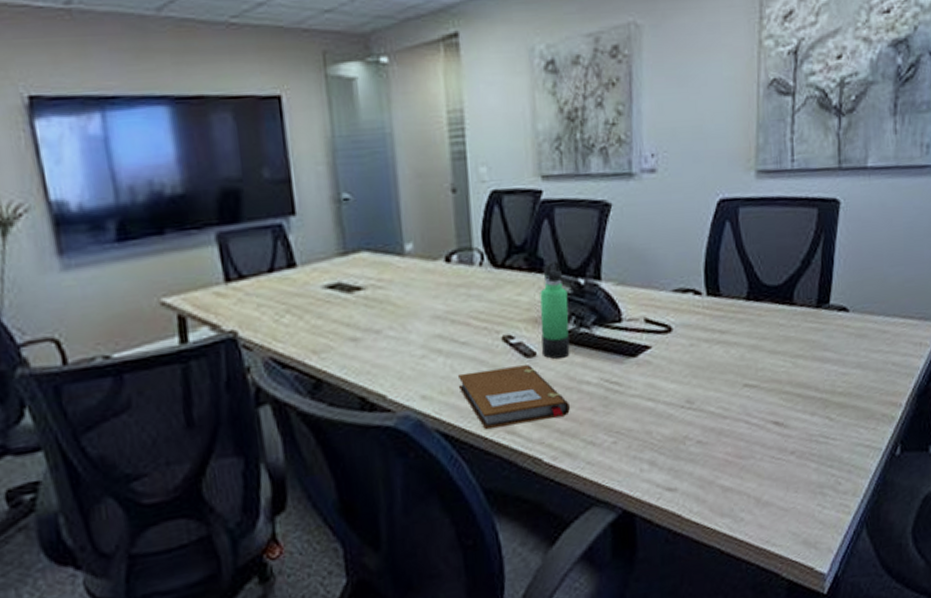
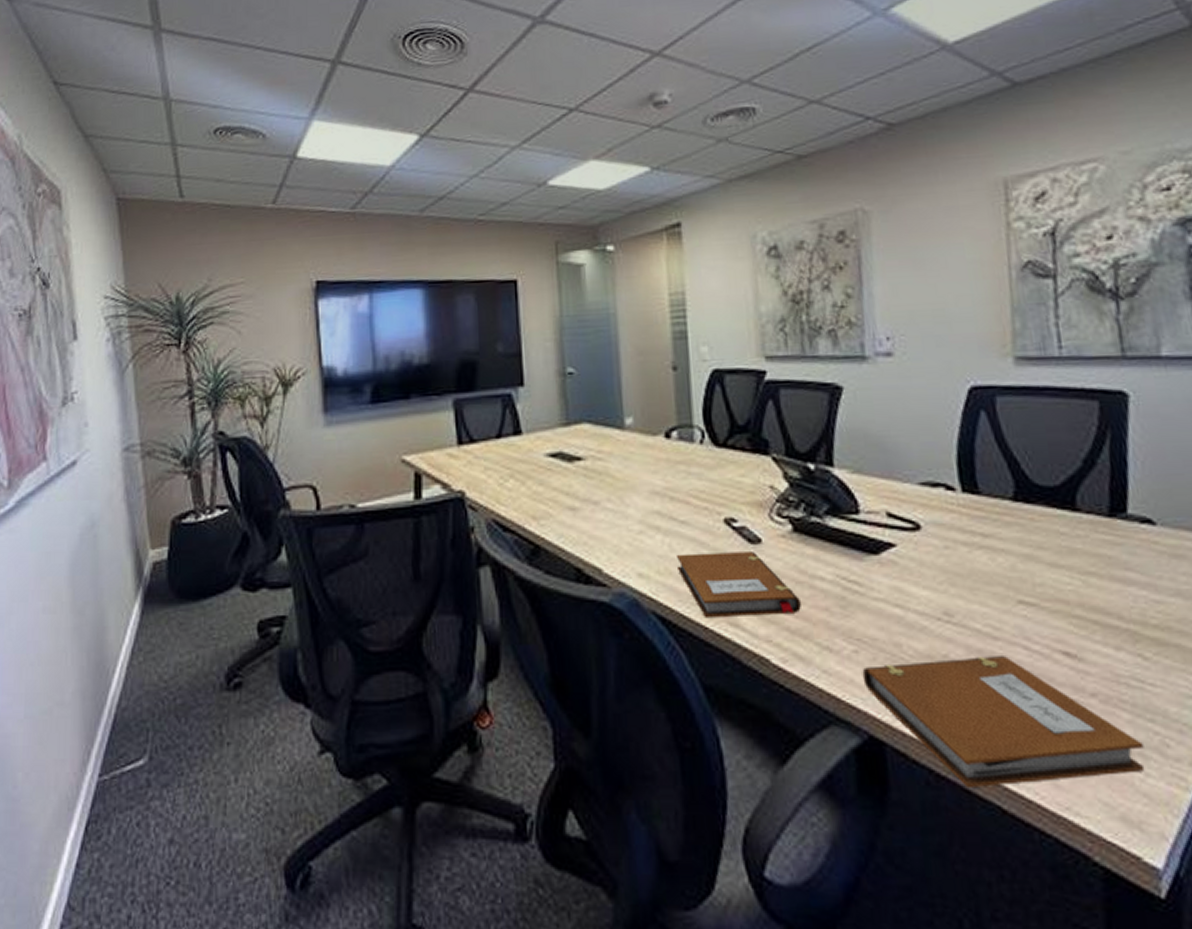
thermos bottle: present [540,260,570,360] -> none [765,443,800,549]
notebook: none [619,431,823,539] -> present [862,656,1145,787]

